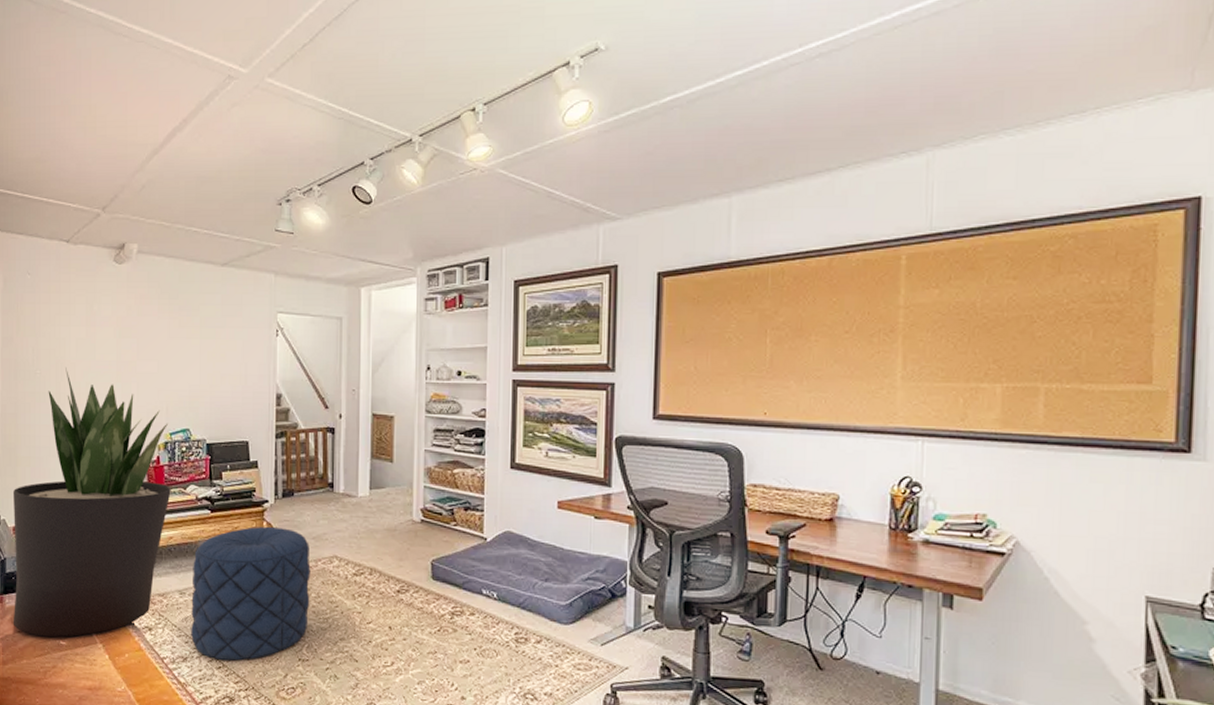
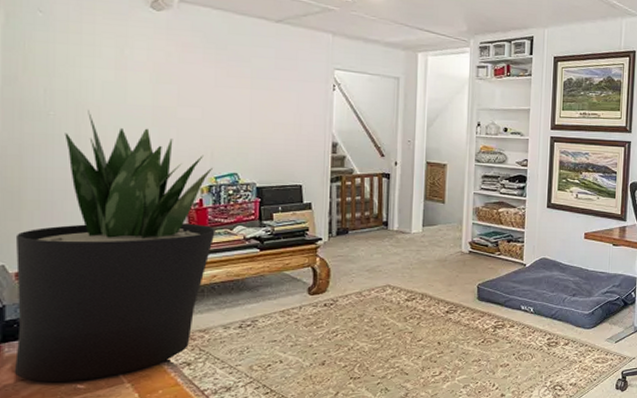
pouf: present [191,526,311,661] -> none [236,261,364,386]

